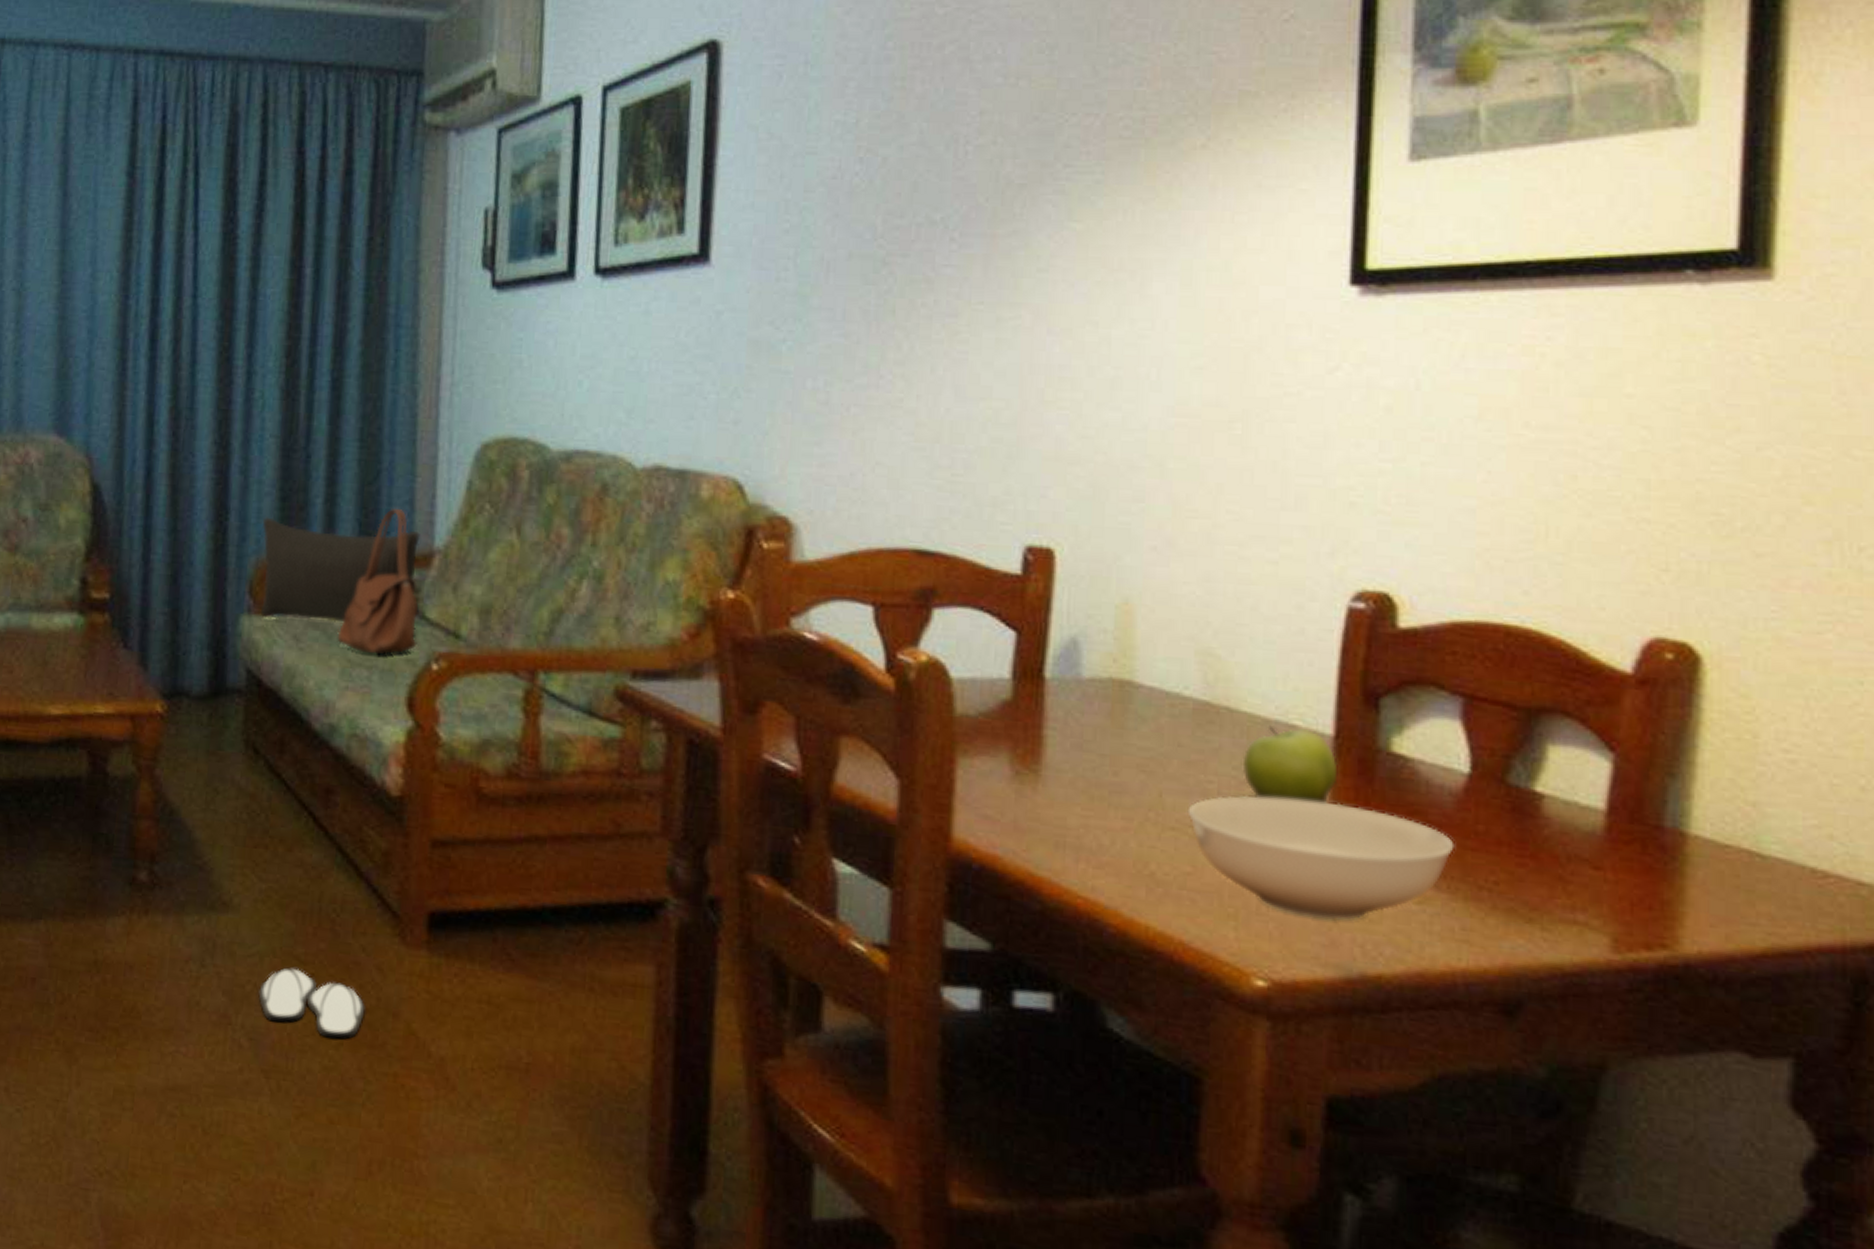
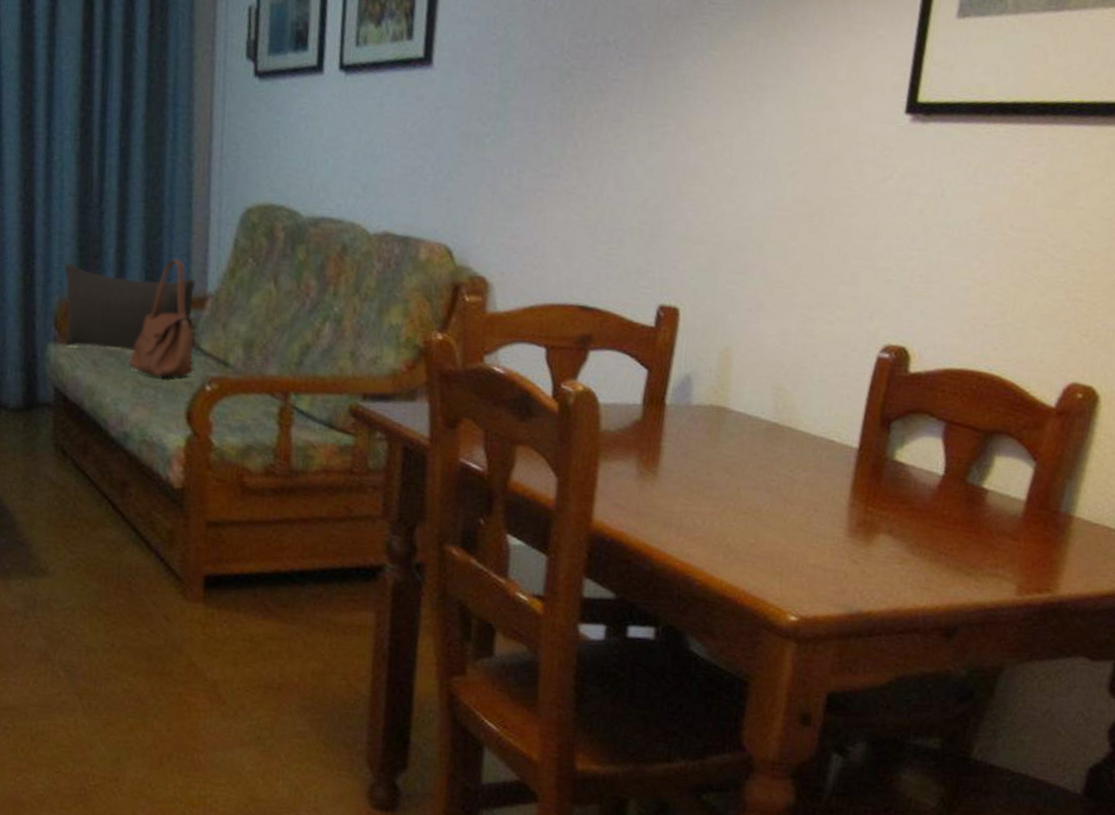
slippers: present [259,967,365,1039] -> none [72,617,156,669]
bowl: present [1187,795,1455,921] -> none [756,490,928,576]
fruit: present [1242,725,1338,803] -> none [795,440,859,496]

